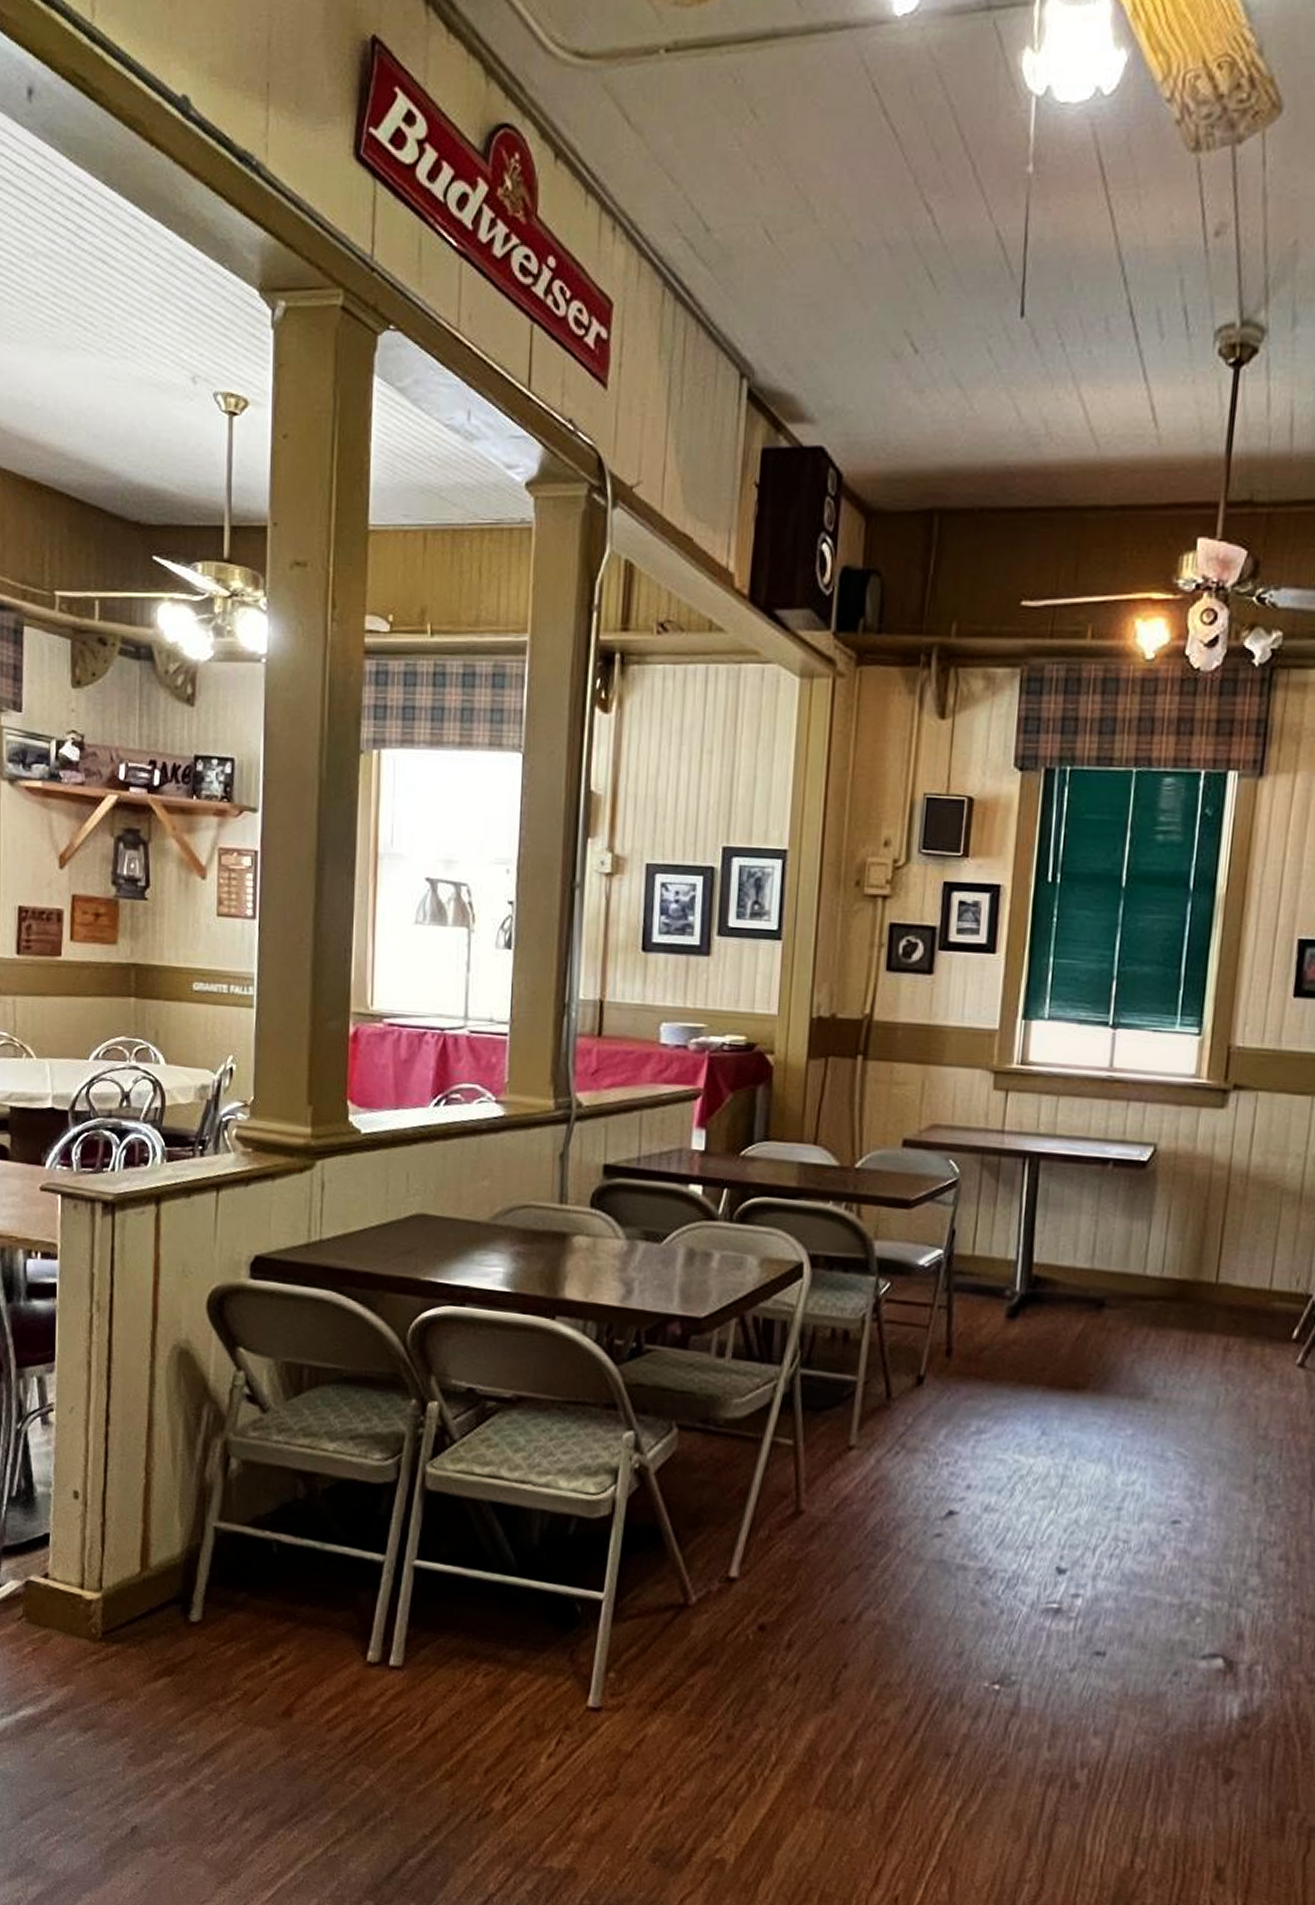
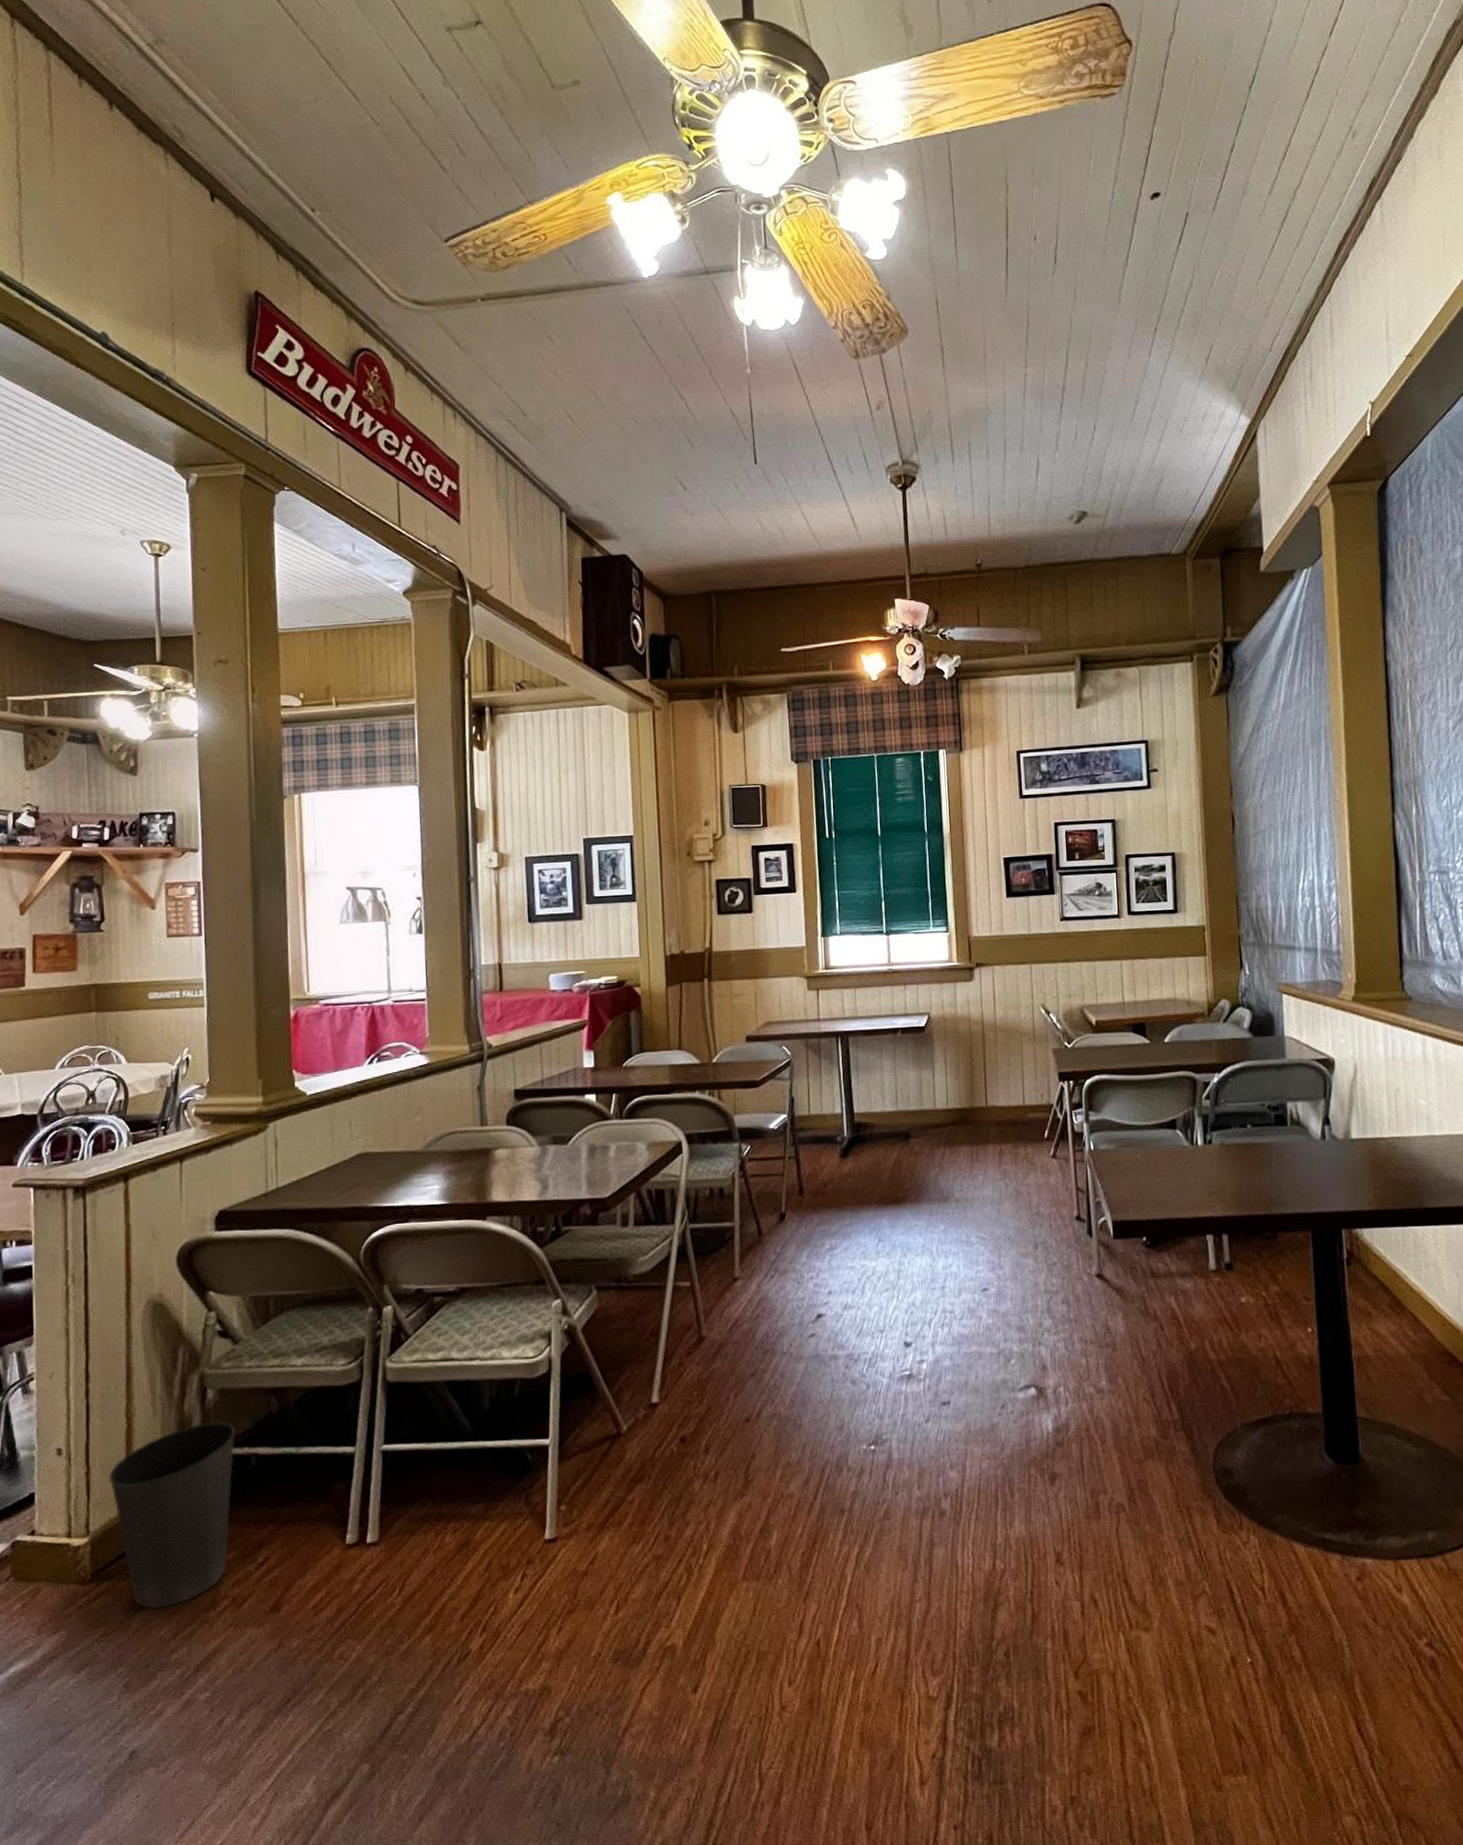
waste basket: none [125,1494,258,1686] -> present [109,1421,235,1610]

